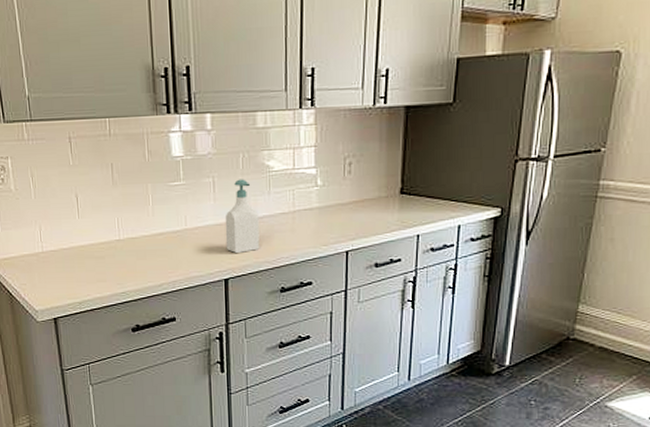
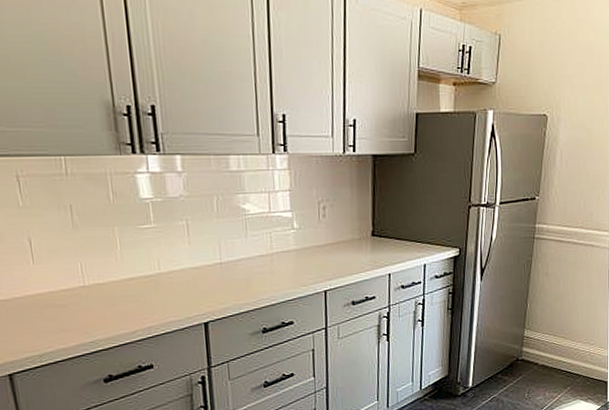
soap bottle: present [225,179,260,254] -> none [201,222,239,297]

